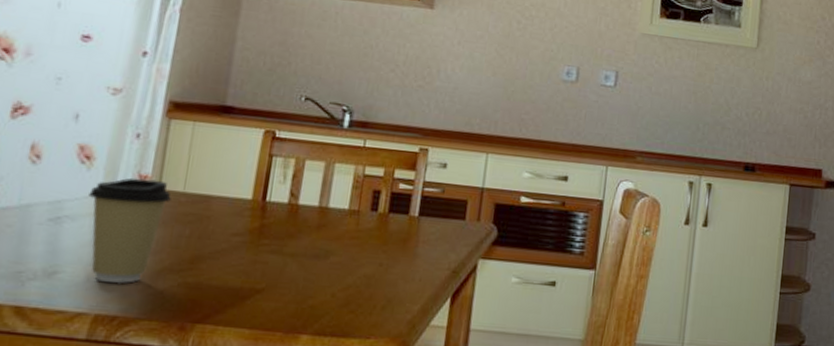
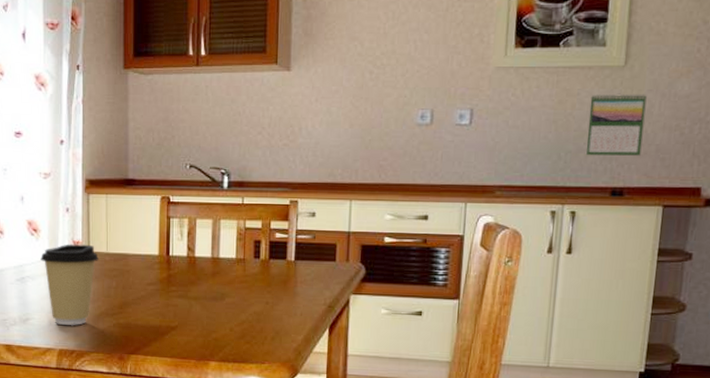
calendar: none [721,71,776,134] -> present [585,93,647,156]

